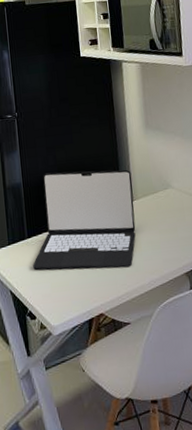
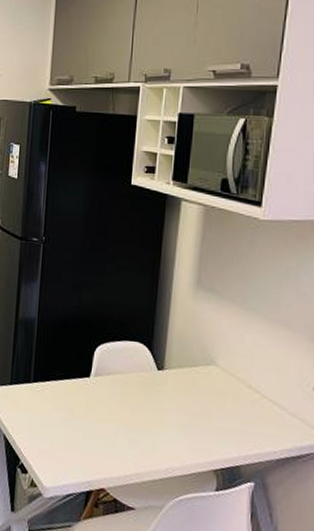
laptop: present [33,169,136,270] -> none [33,313,168,445]

